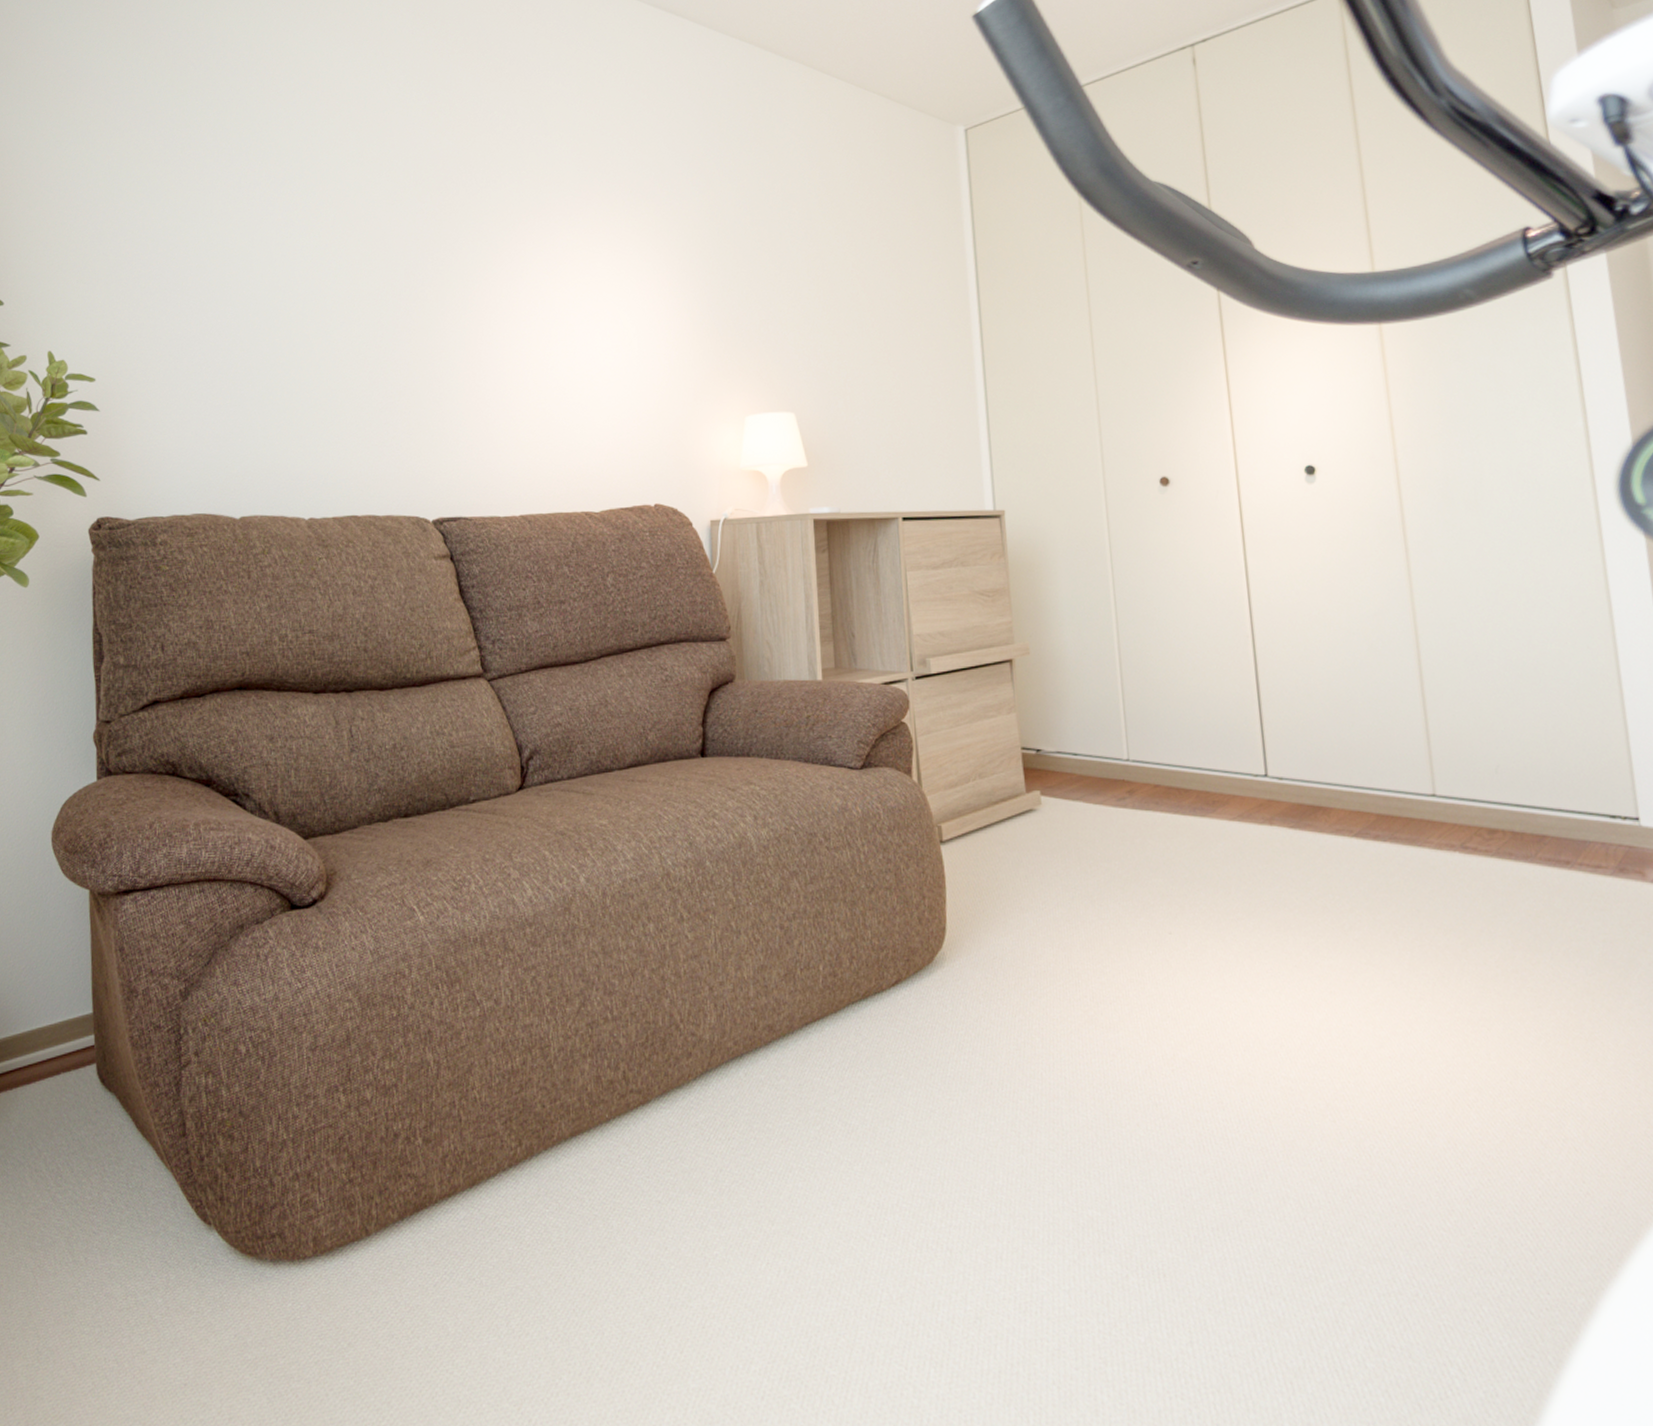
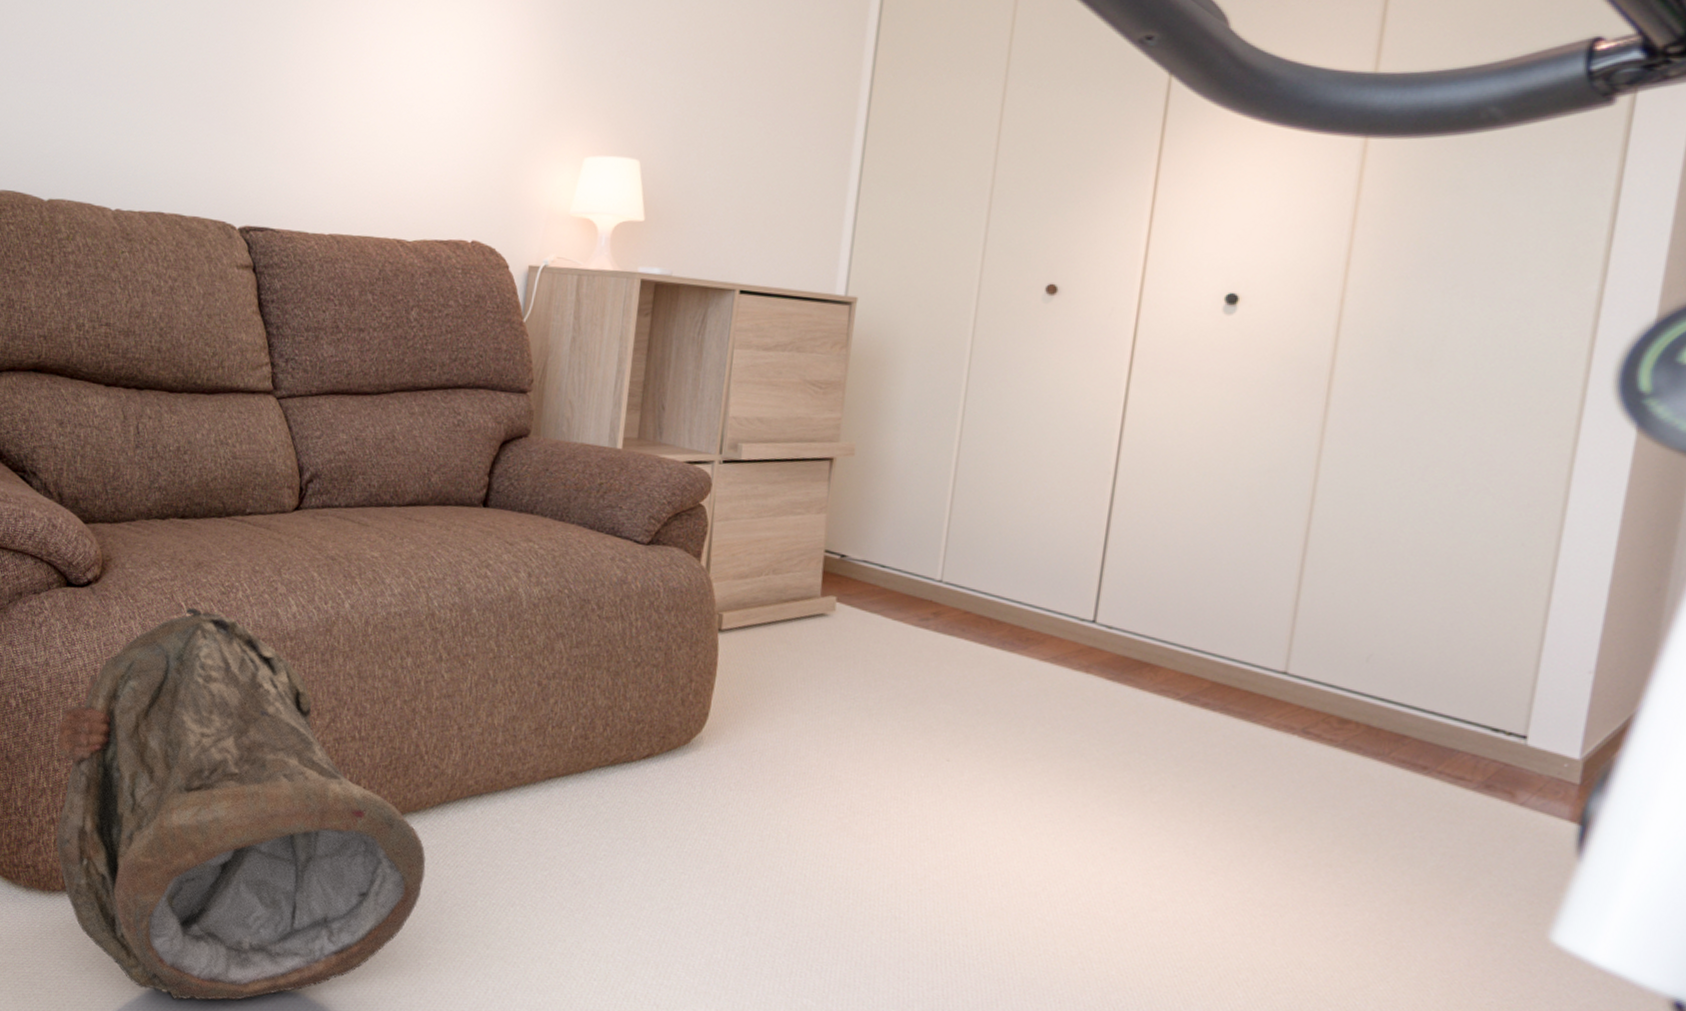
bag: none [295,909,698,1360] -> present [56,607,426,1001]

